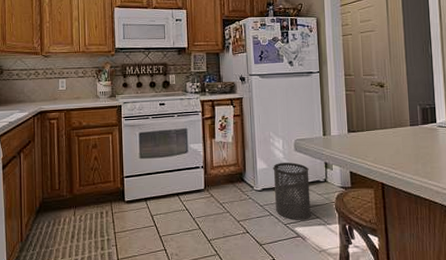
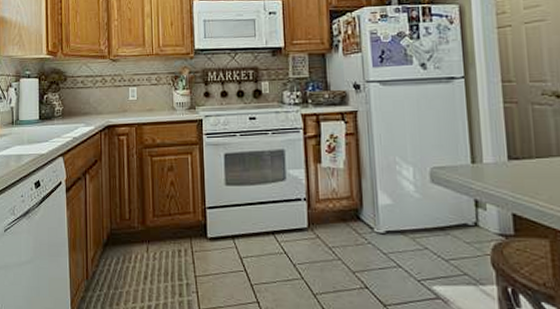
trash can: present [273,162,311,220] -> none [400,198,456,277]

